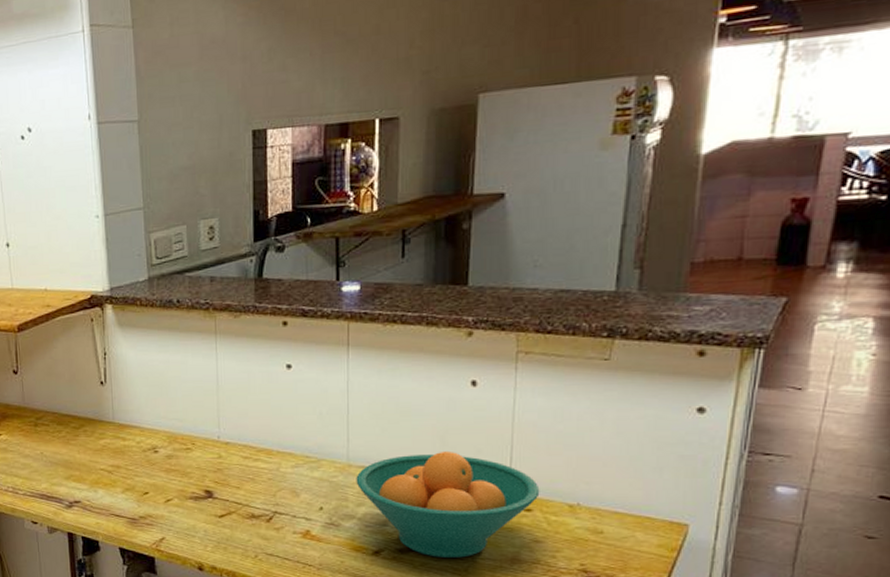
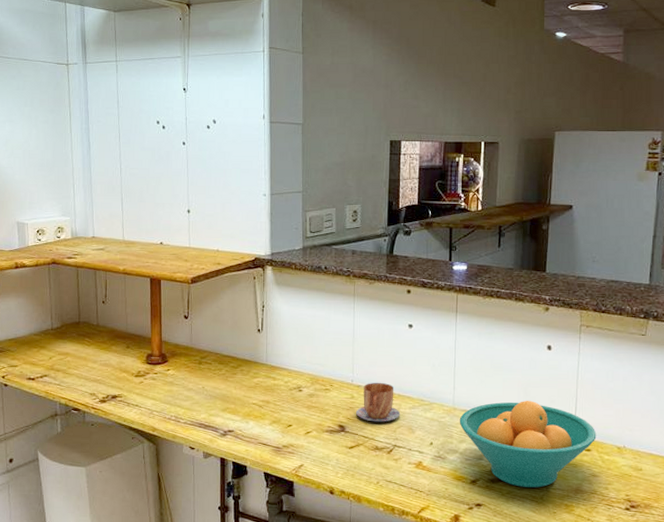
mug: none [225,437,281,485] -> present [356,382,401,422]

